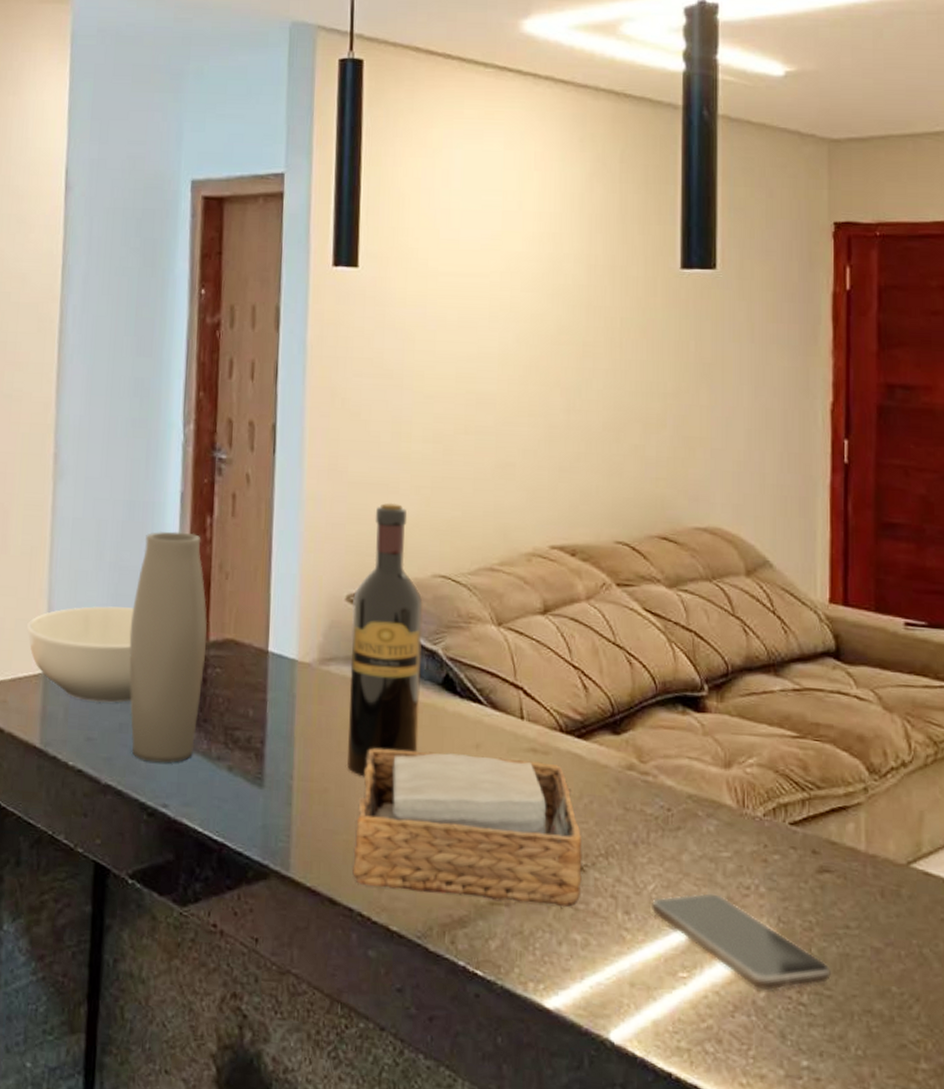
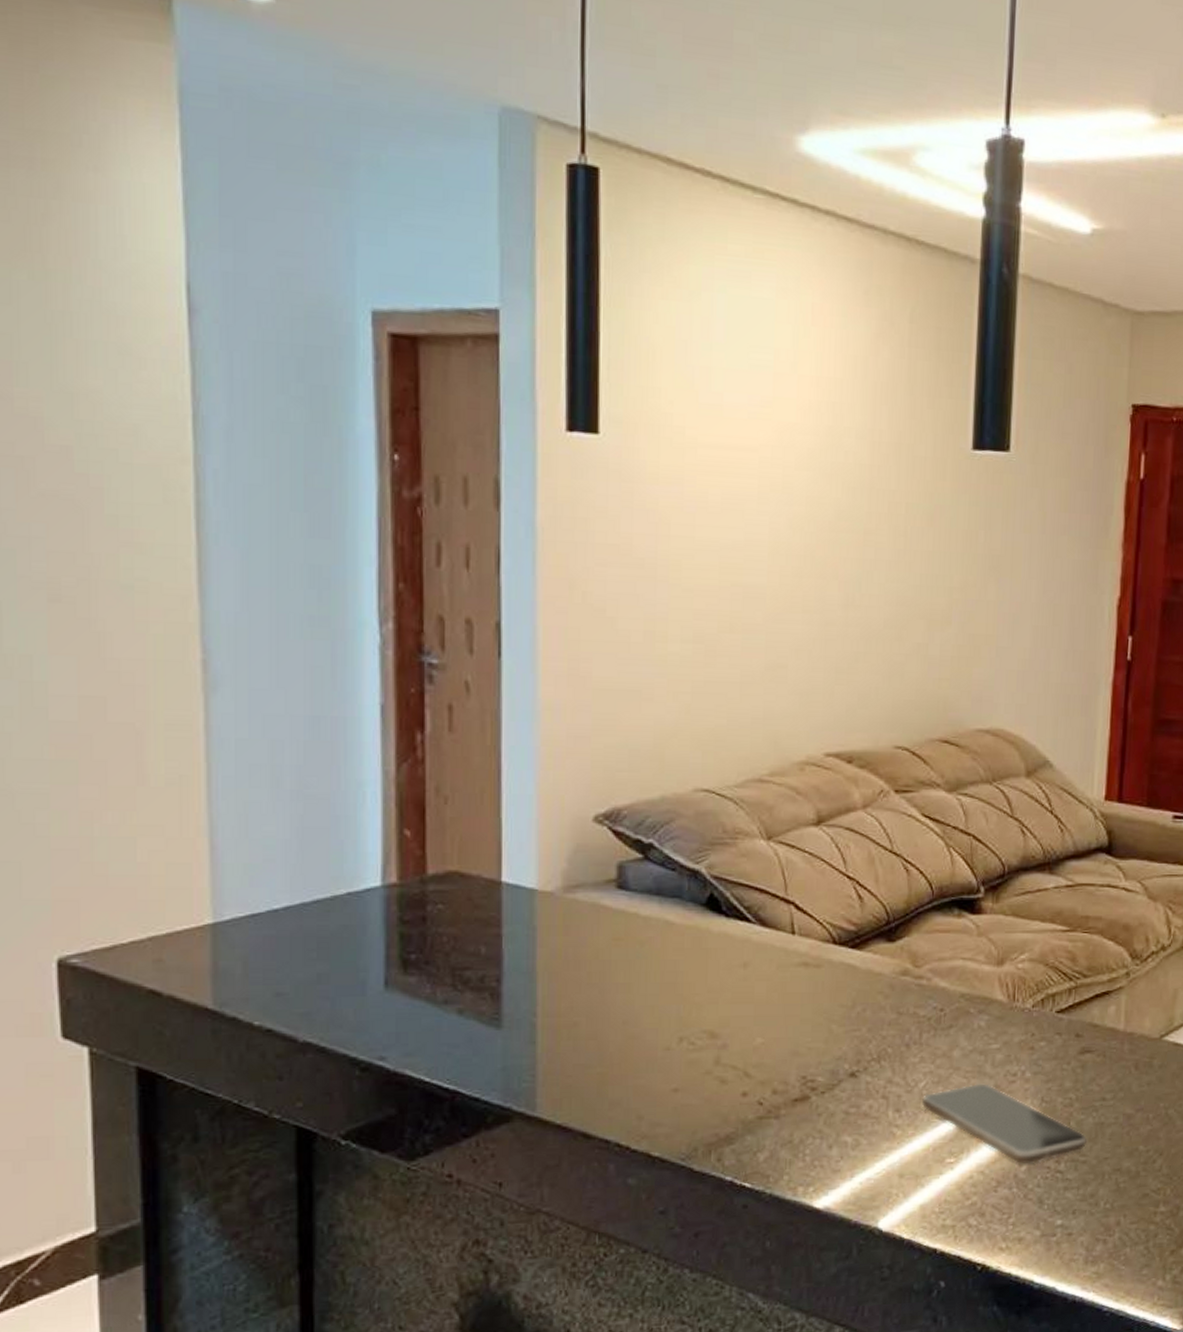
bowl: present [26,606,134,703] -> none [181,842,332,953]
vase: present [129,531,208,764] -> none [323,751,425,1013]
wine bottle: present [347,502,423,777] -> none [599,711,683,1007]
napkin holder: present [352,748,583,907] -> none [608,974,855,1116]

